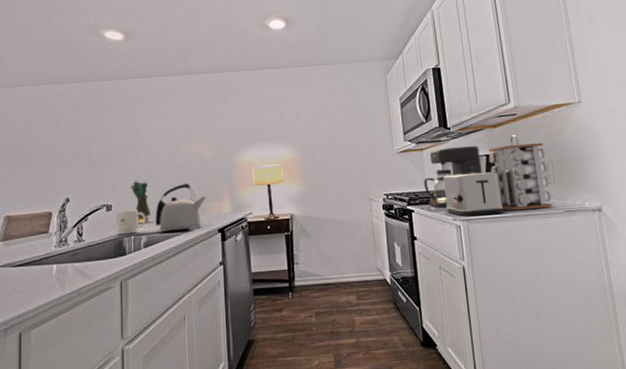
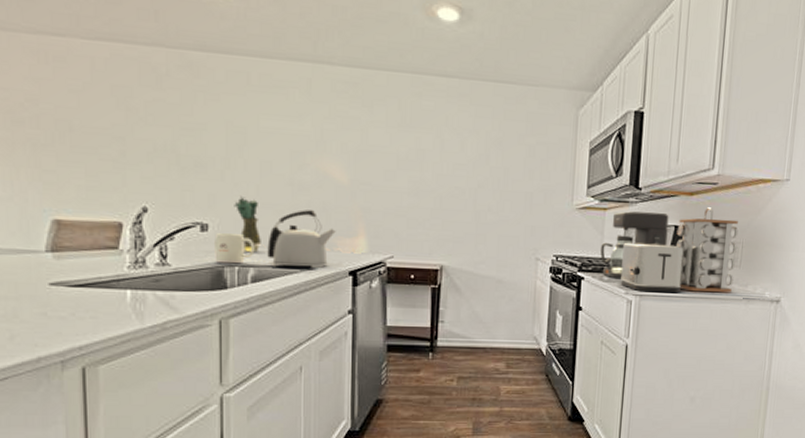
table lamp: present [252,164,283,221] -> none [398,200,436,270]

